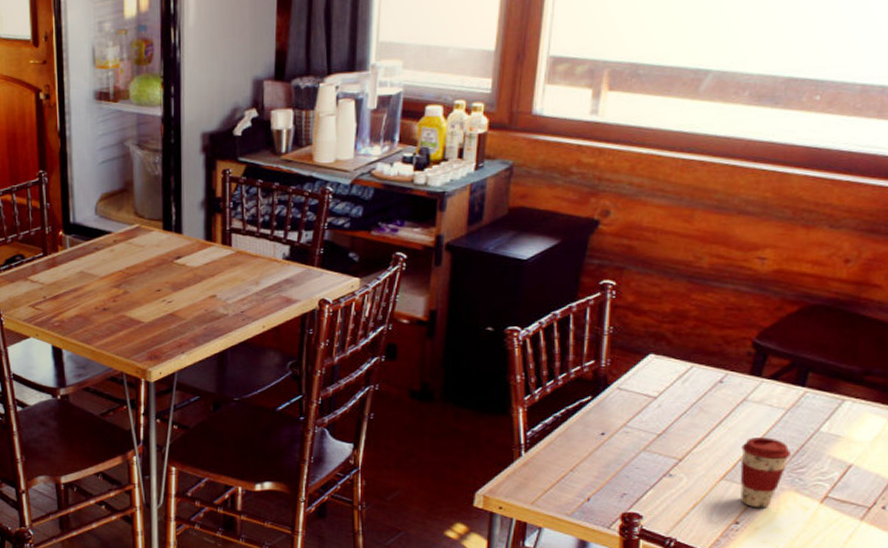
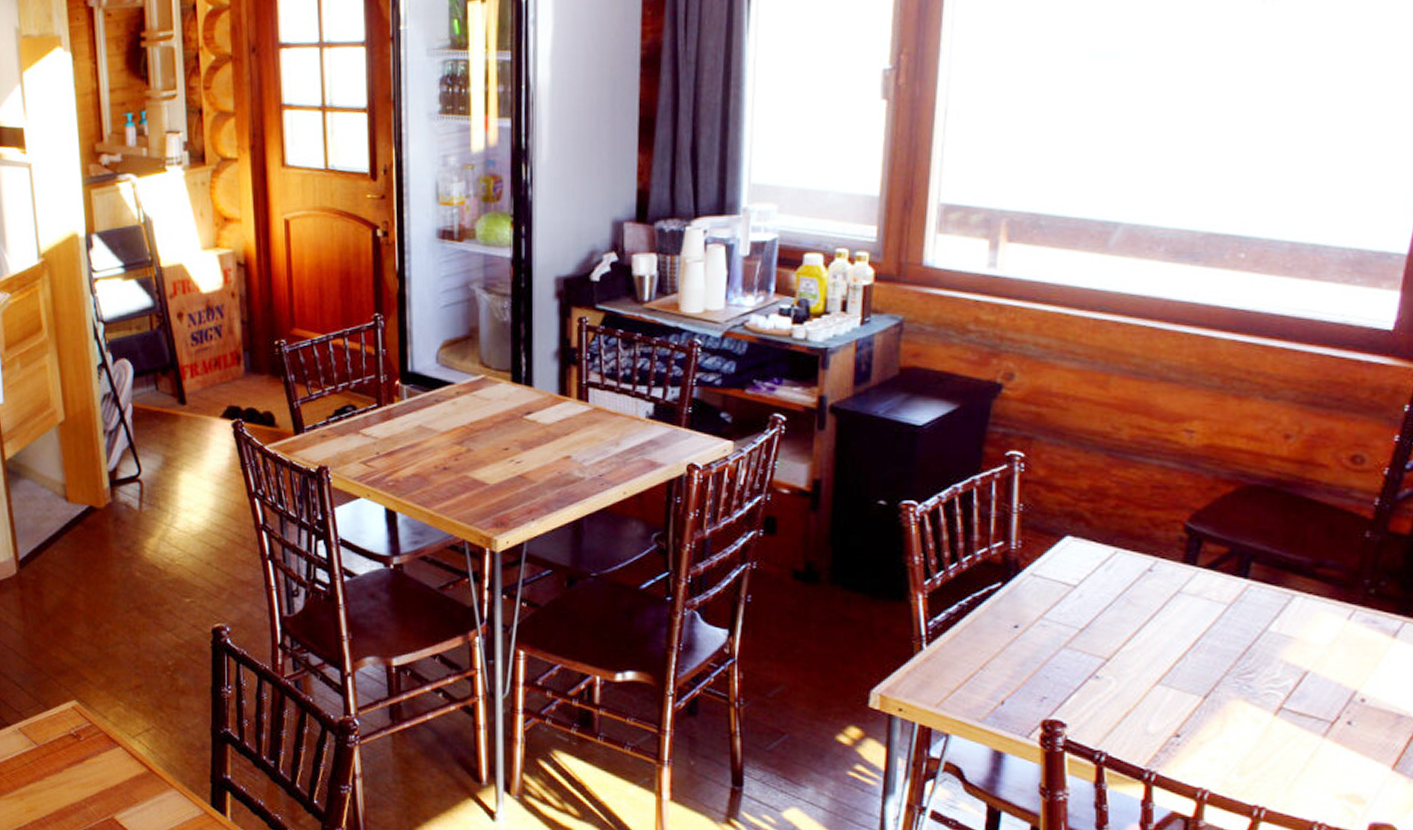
coffee cup: present [740,437,790,508] -> none [1178,636,1235,719]

